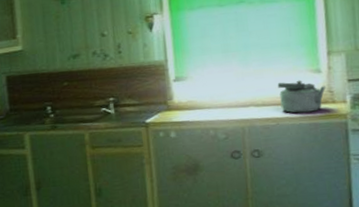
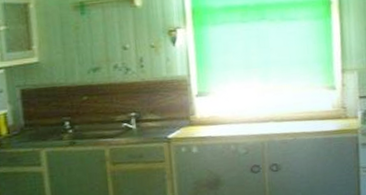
kettle: present [277,80,327,113] -> none [295,96,340,129]

